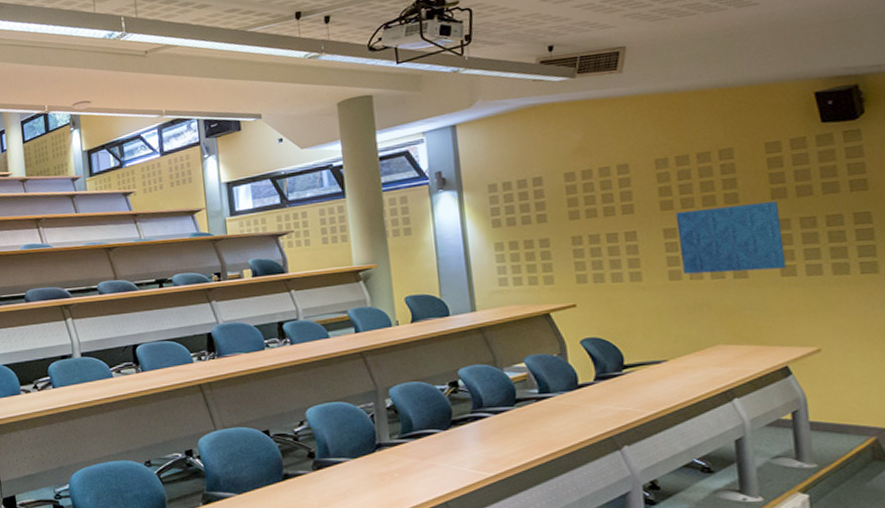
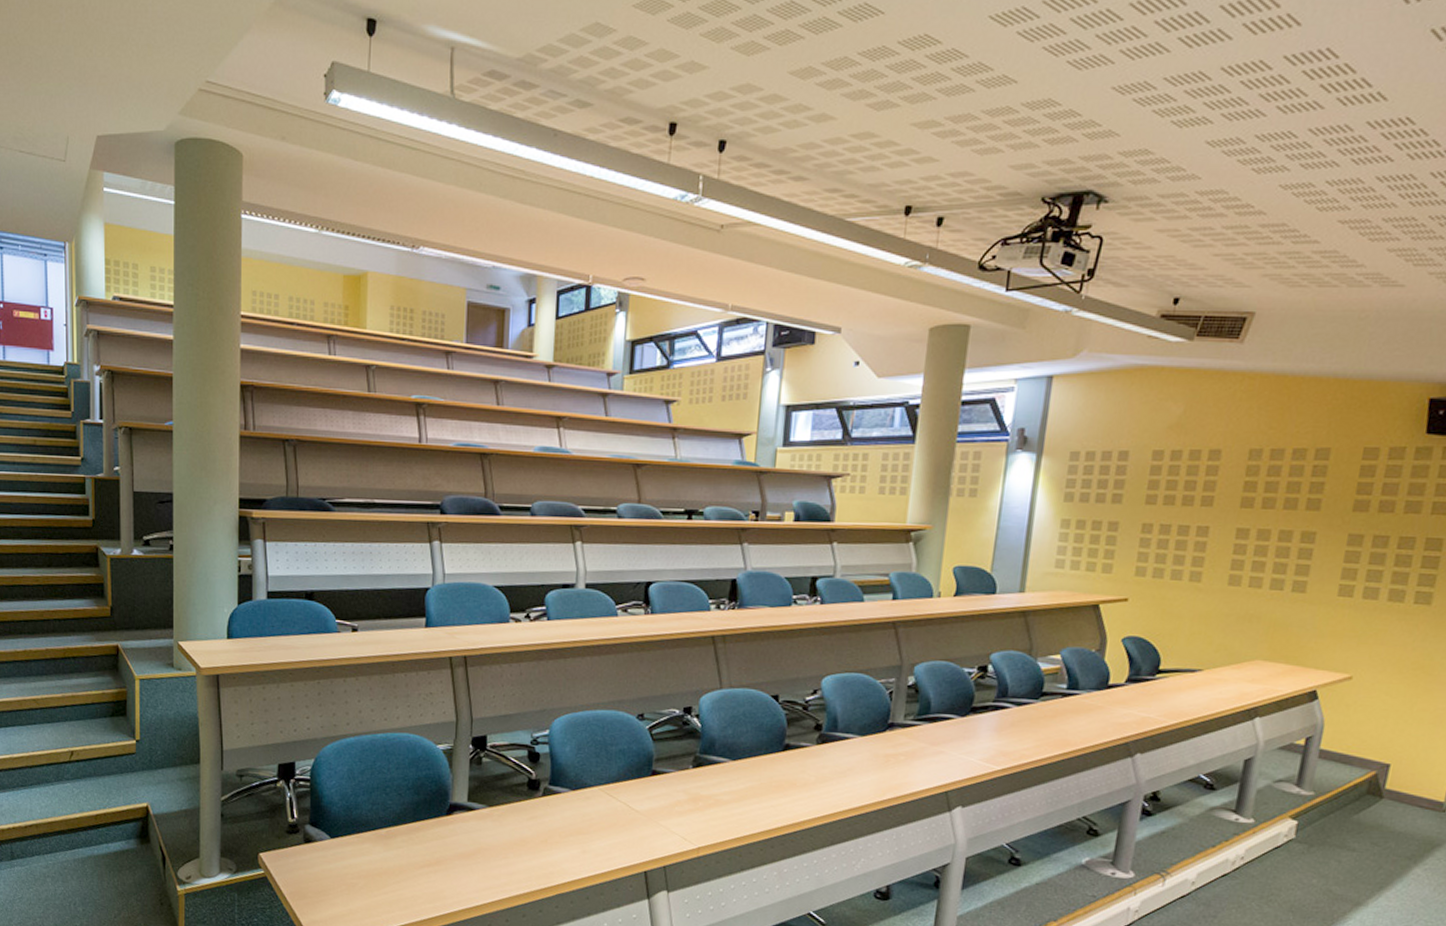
acoustic panel: present [675,200,787,274] -> none [1244,511,1357,587]

